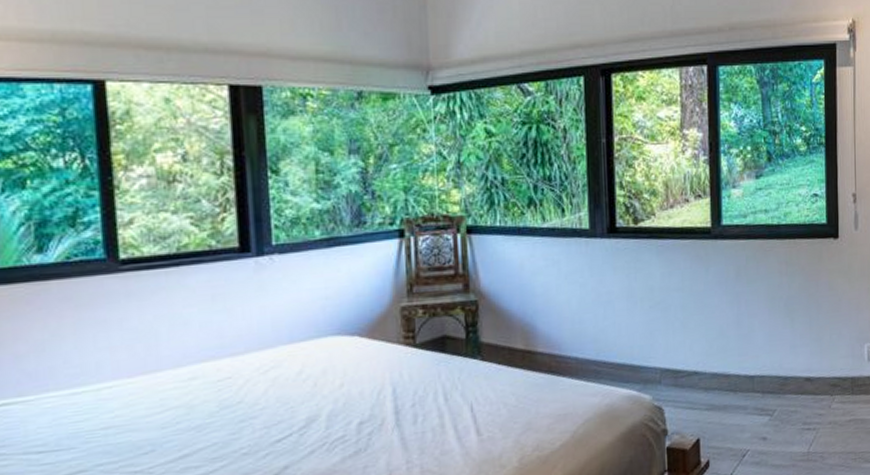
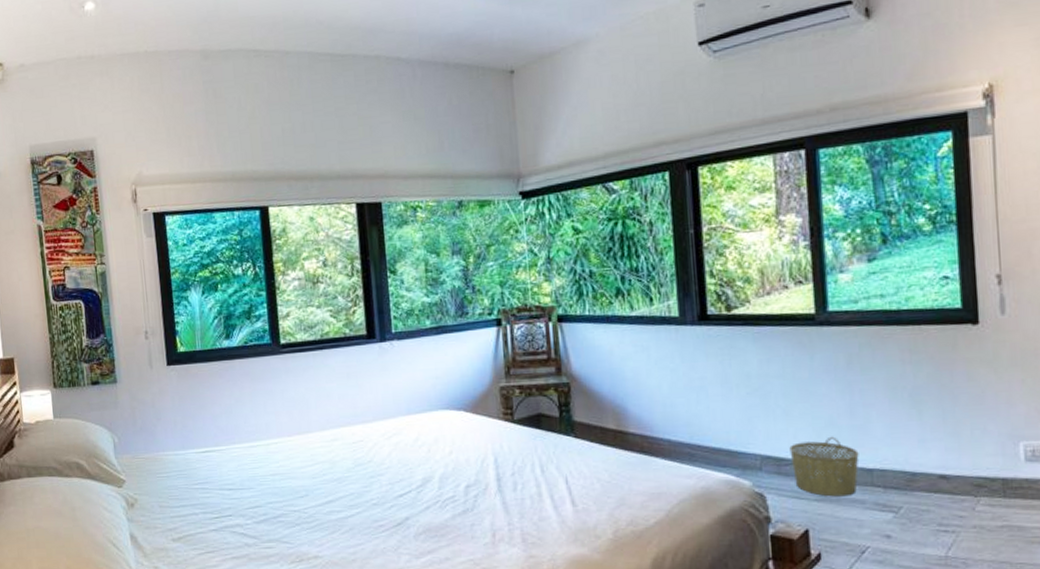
basket: none [686,346,744,405] -> present [789,436,859,497]

